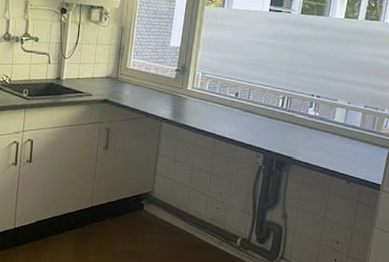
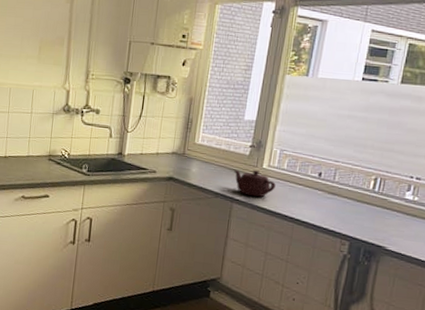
teapot: none [161,92,199,116] -> present [233,170,276,197]

